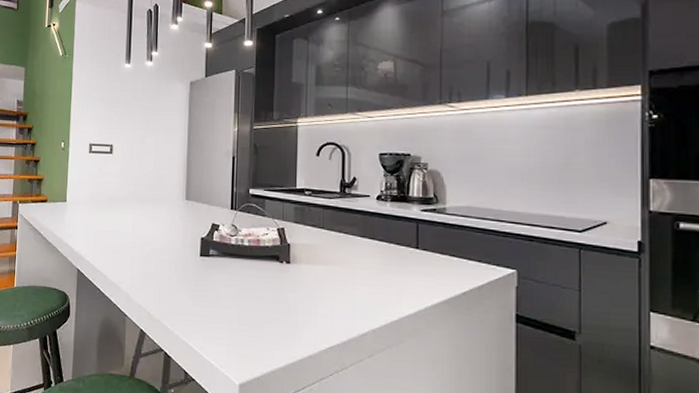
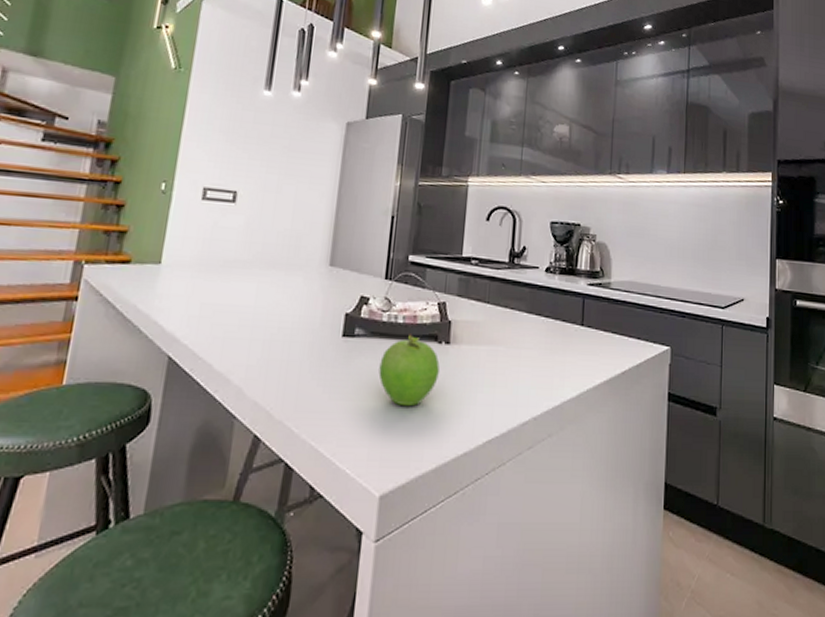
fruit: none [231,253,282,314] -> present [378,332,440,405]

